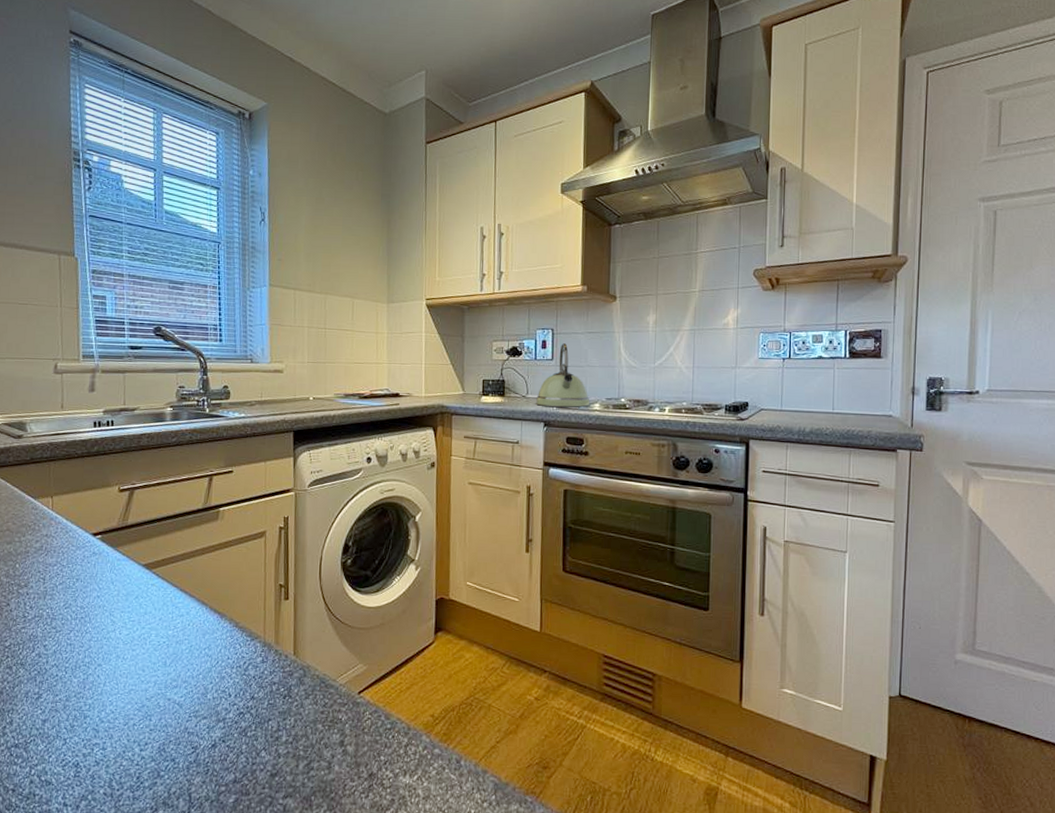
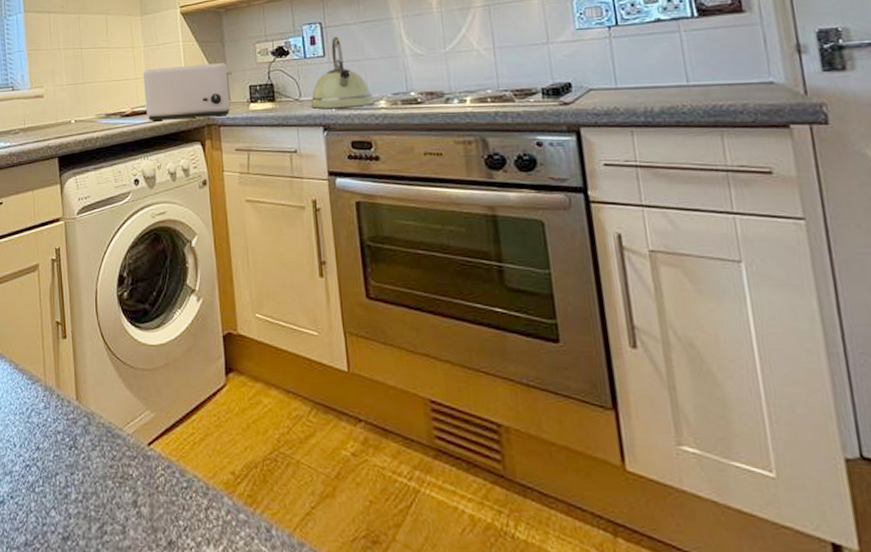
toaster: none [383,355,469,406] -> present [142,63,233,122]

